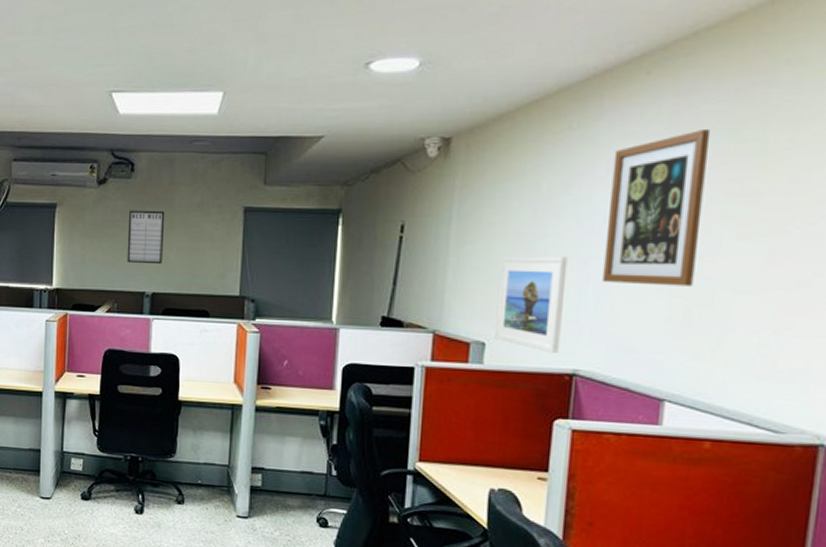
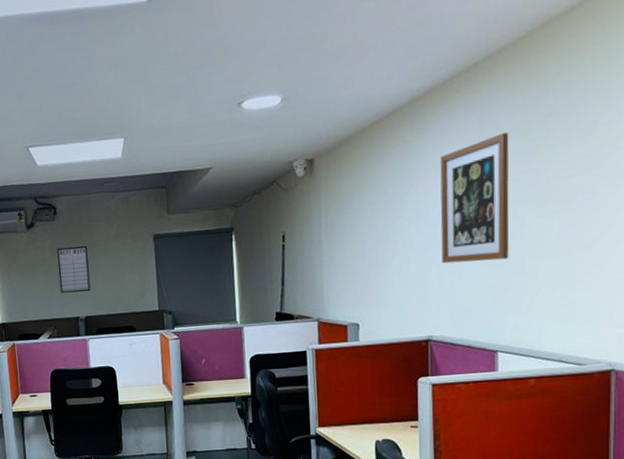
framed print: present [494,256,568,353] -> none [363,246,416,325]

